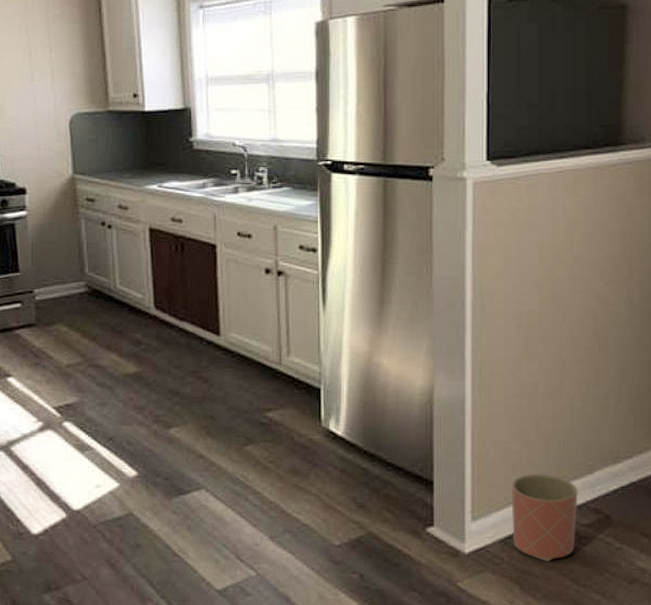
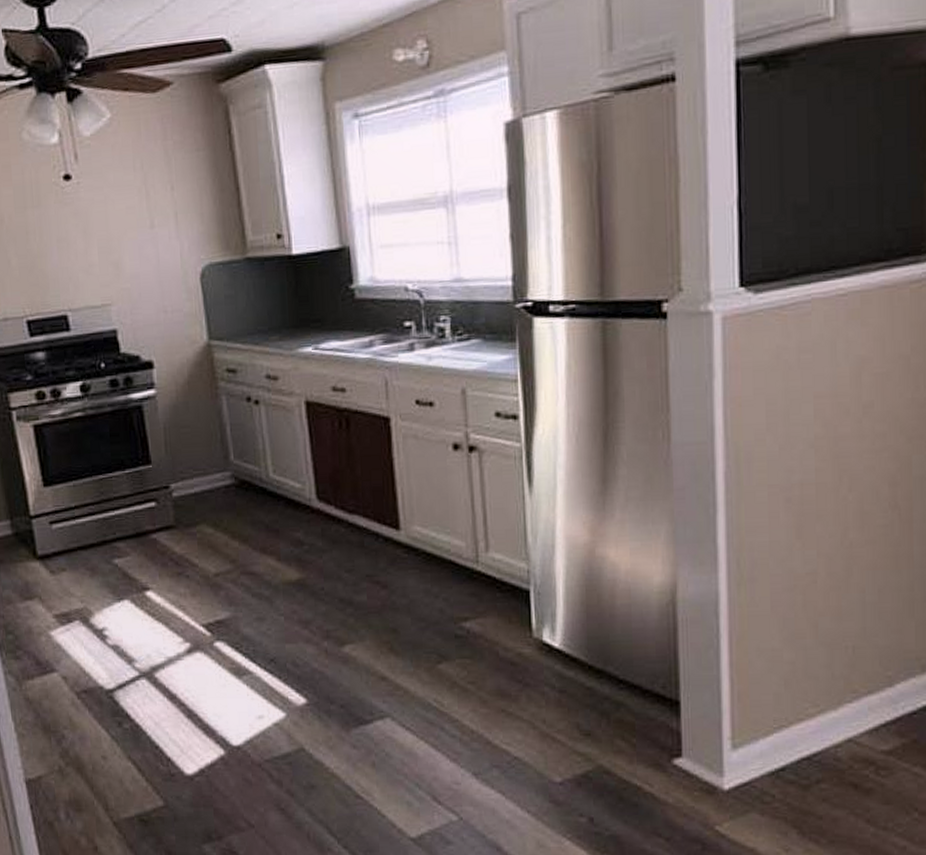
planter: present [511,473,578,561] -> none [783,687,874,798]

